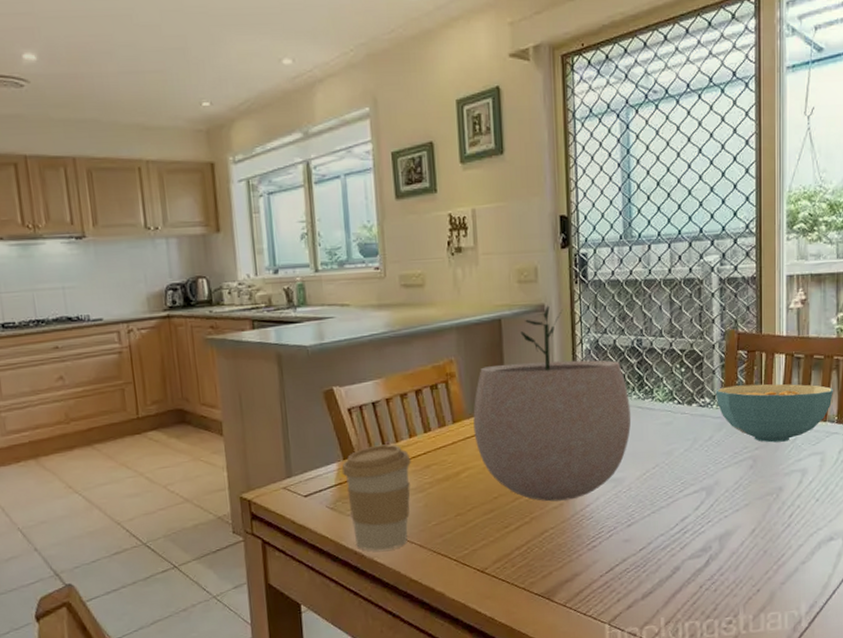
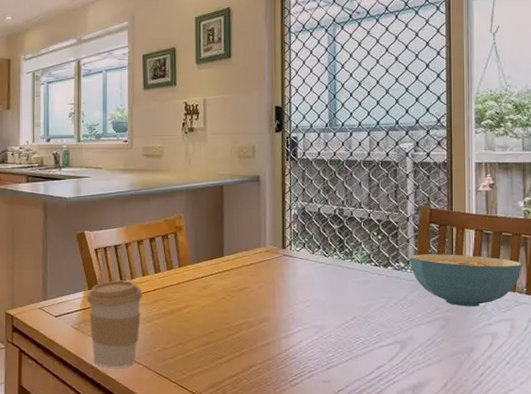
plant pot: present [473,305,632,502] -> none [196,177,333,341]

